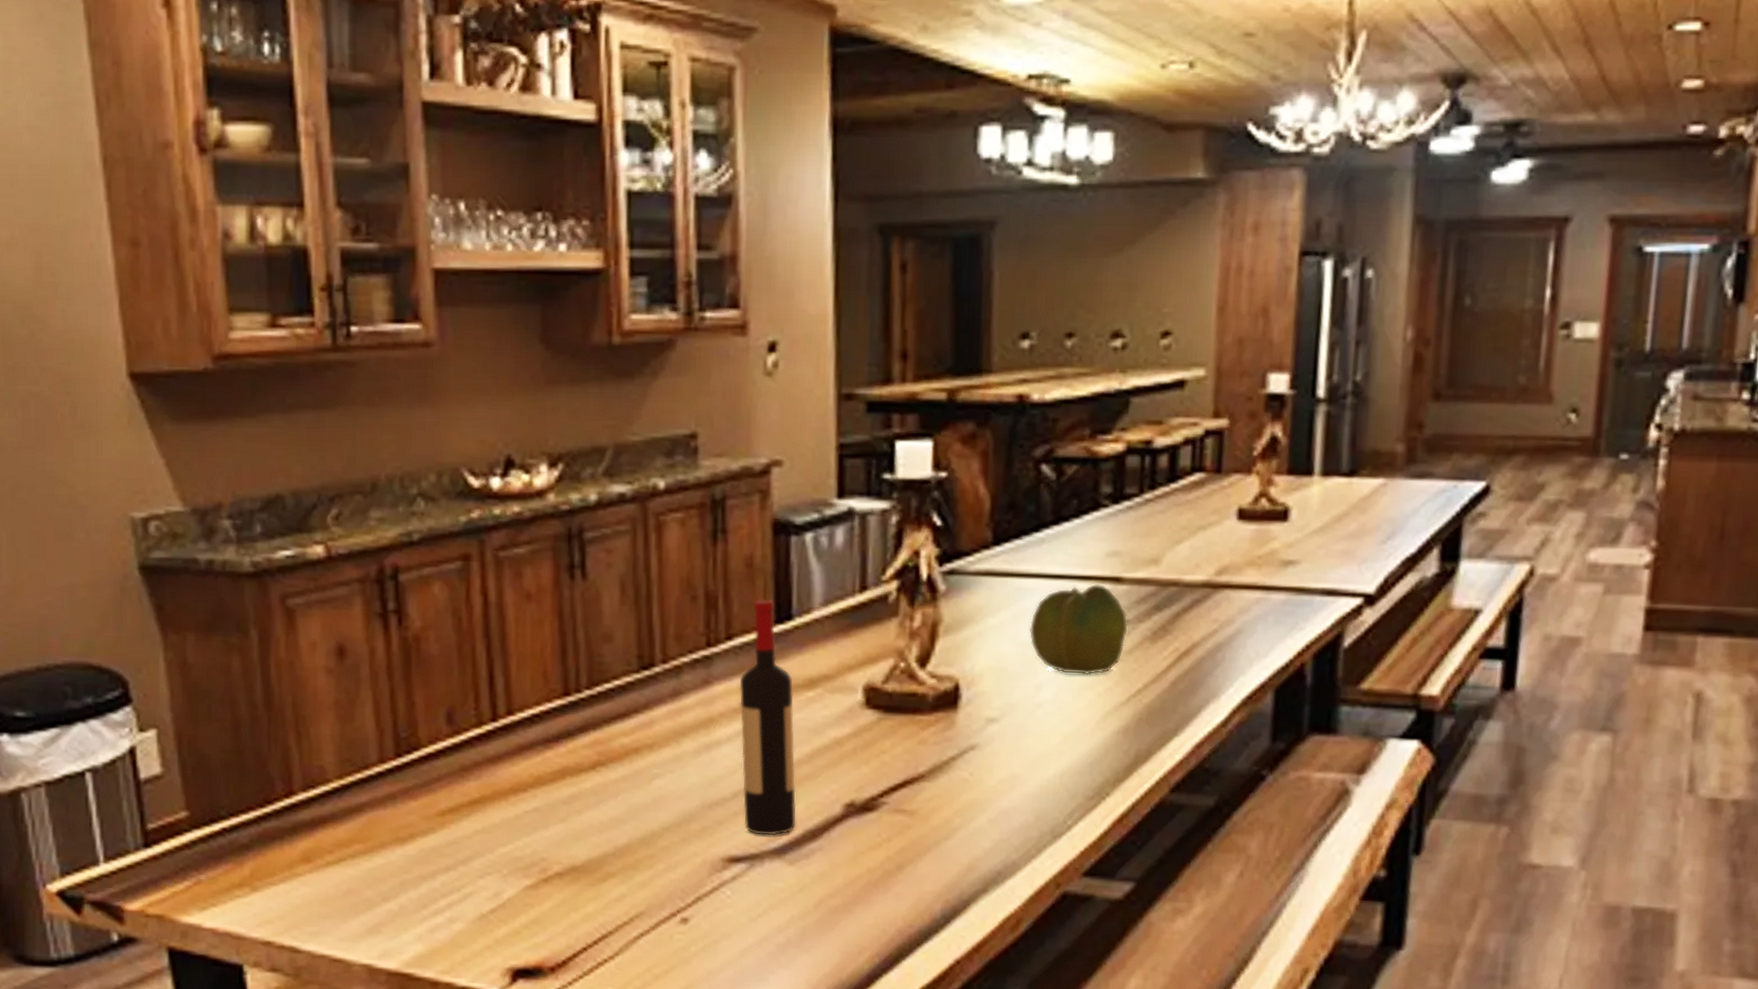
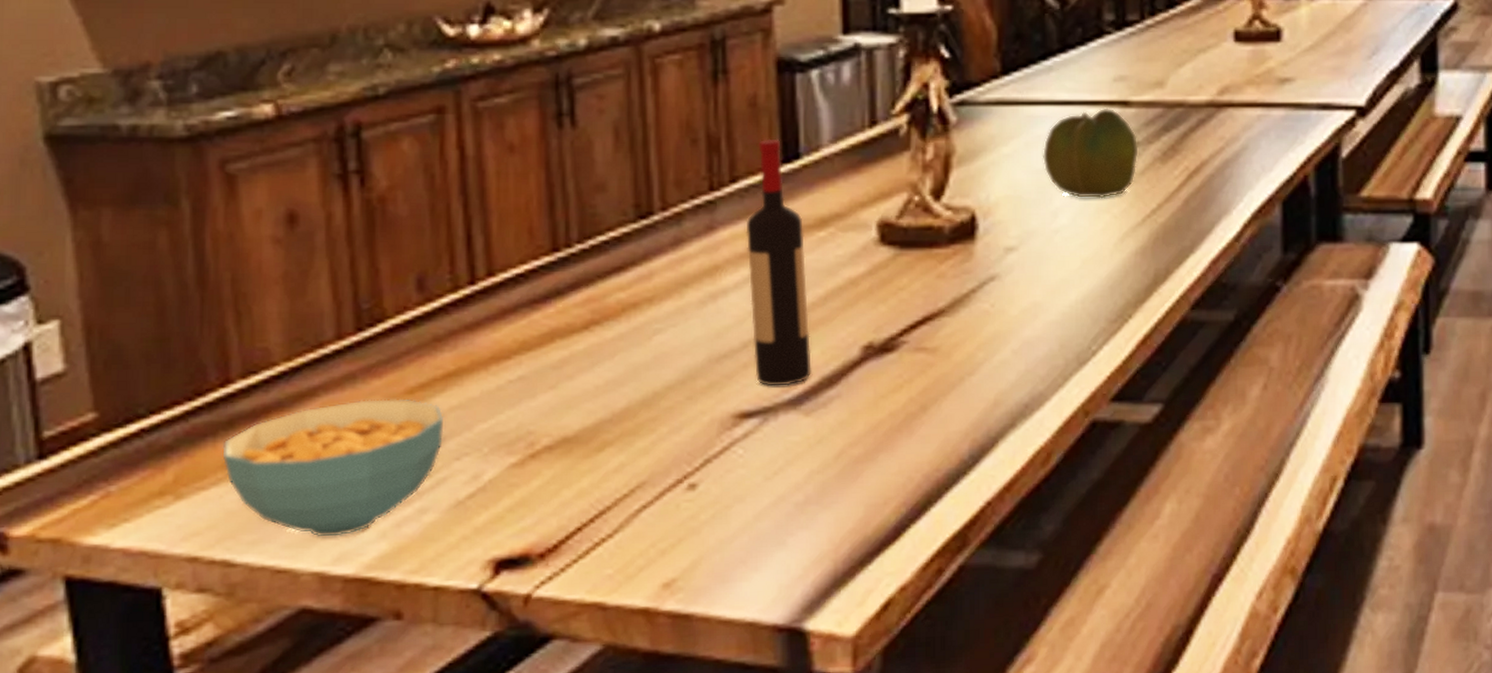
cereal bowl: none [288,818,470,936] -> present [222,398,444,537]

